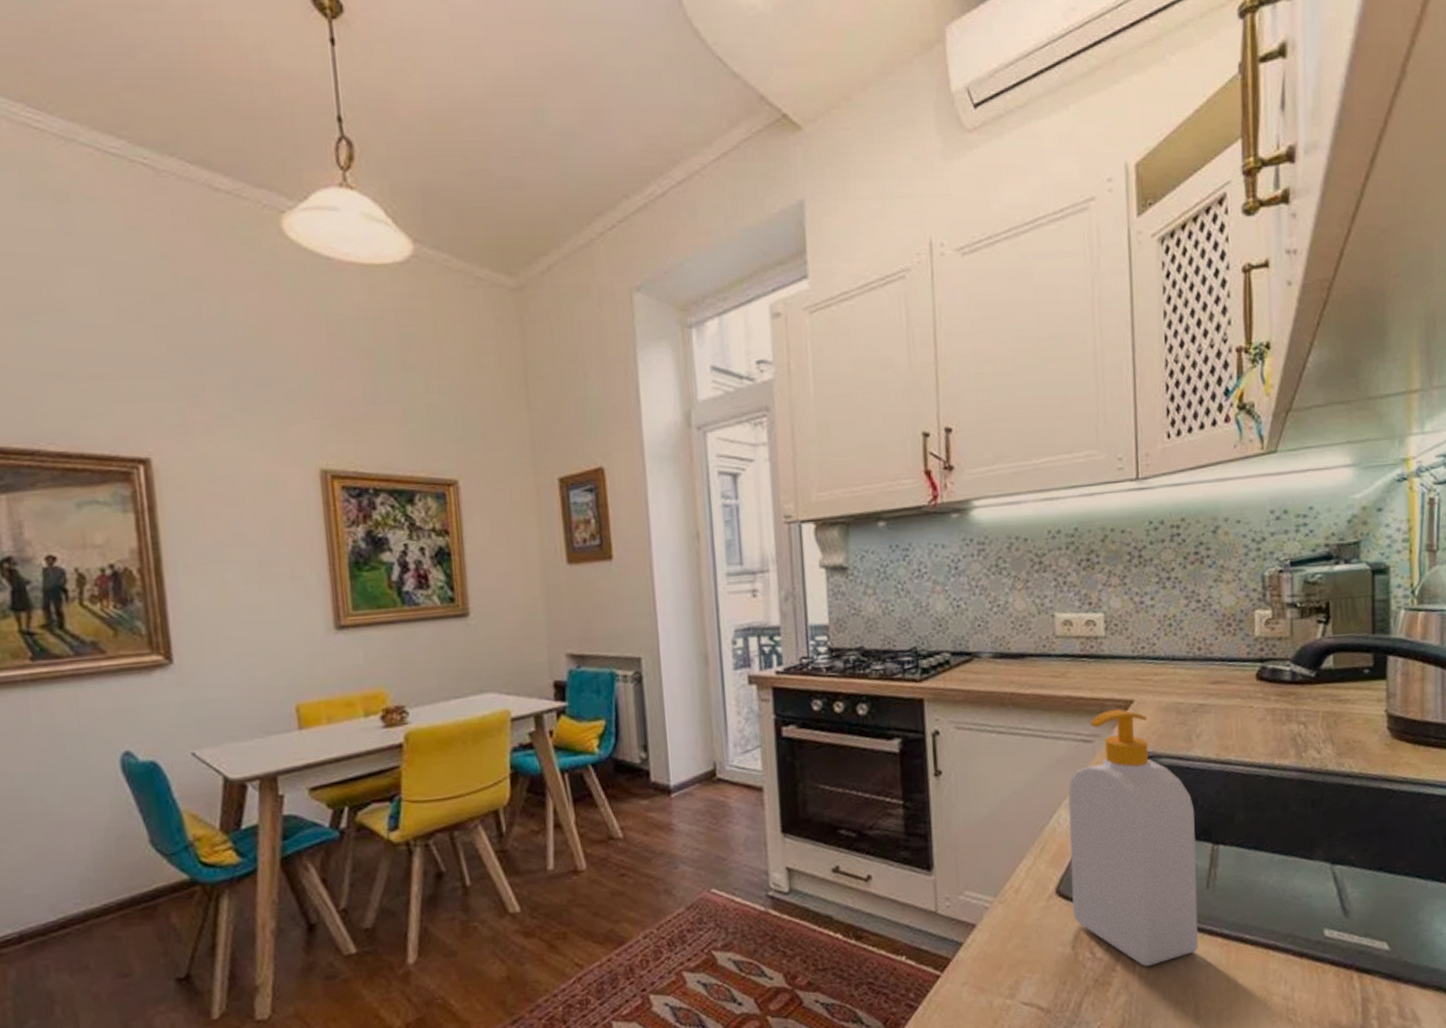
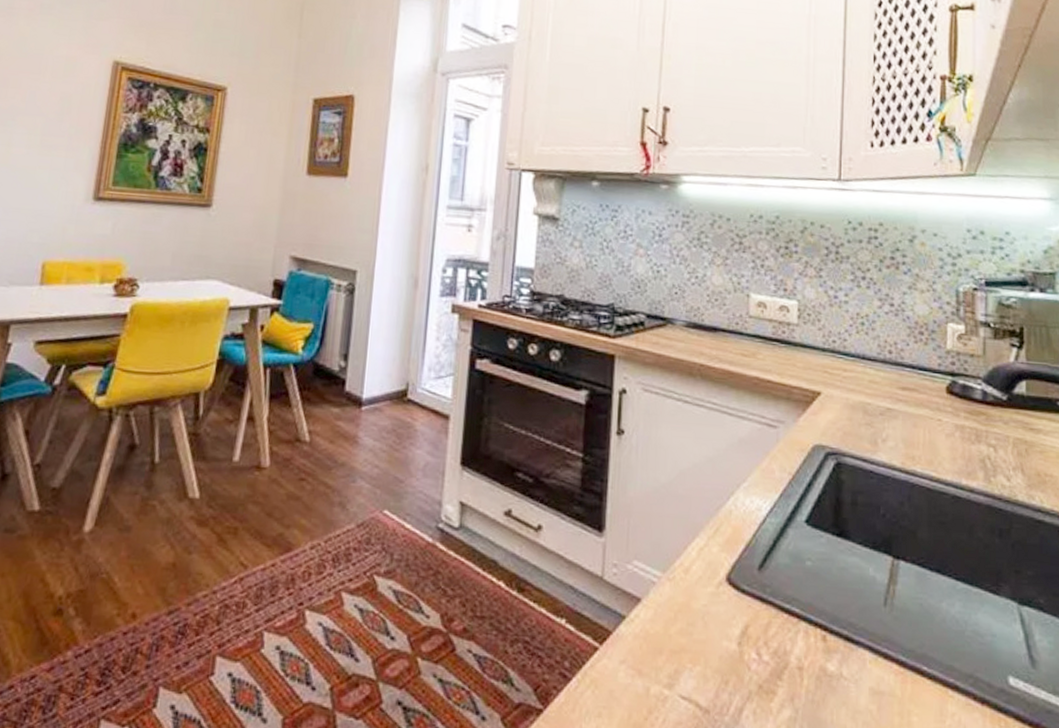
soap bottle: present [1068,708,1198,966] -> none [742,398,877,681]

